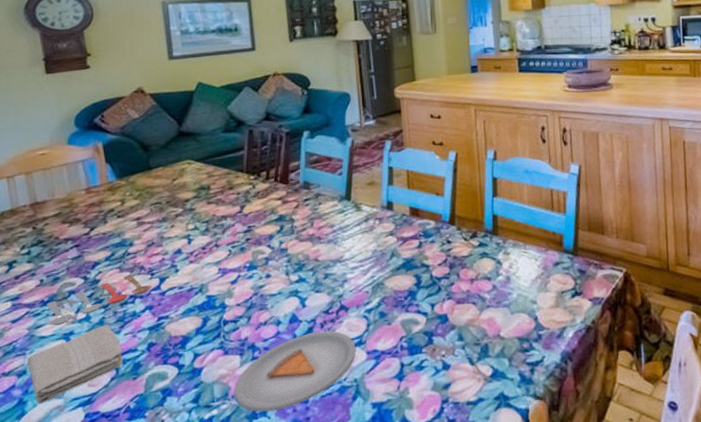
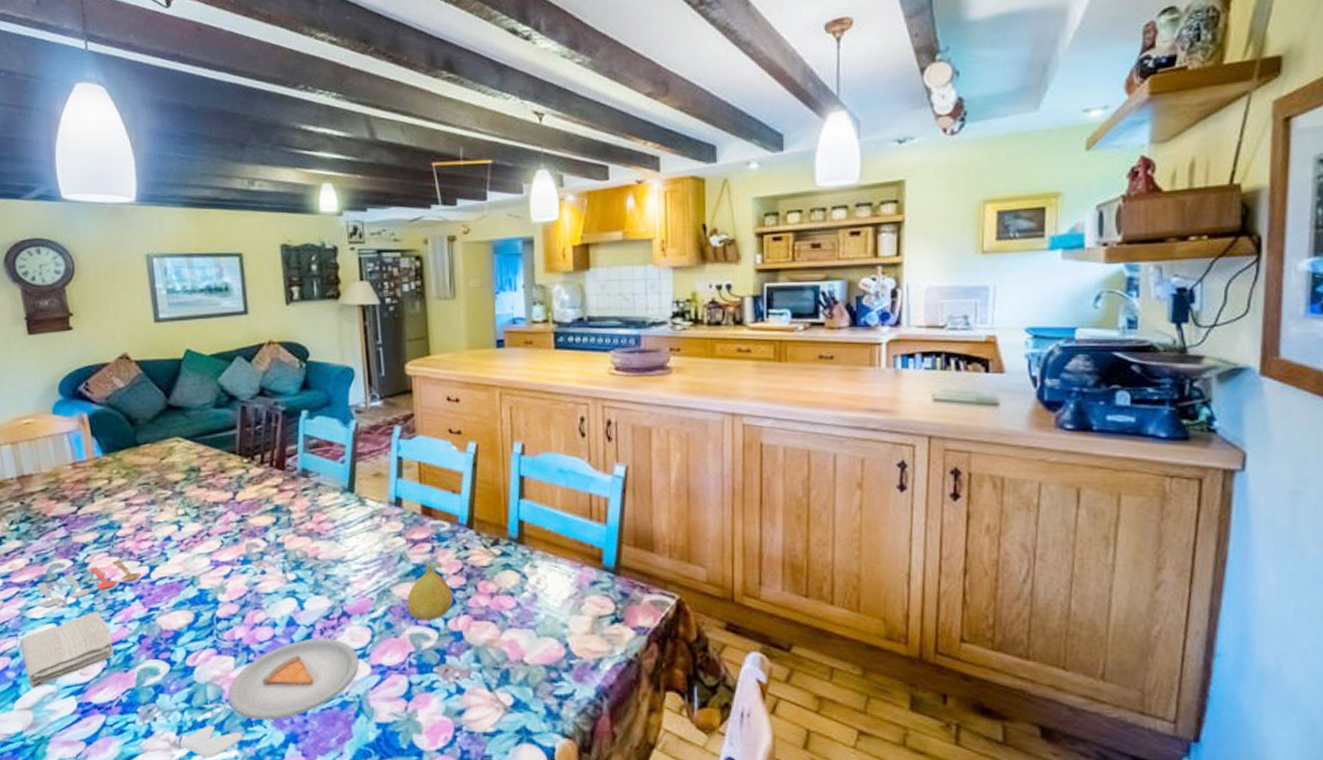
fruit: none [398,256,438,308] -> present [407,562,453,621]

